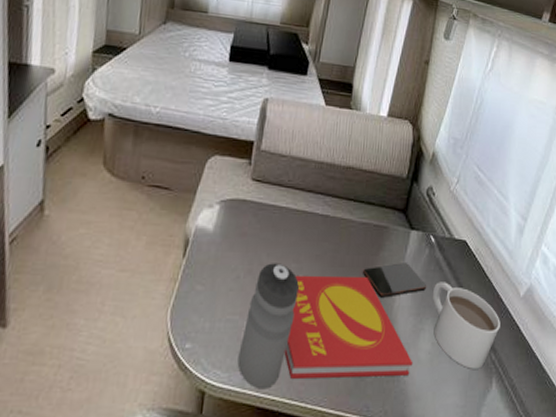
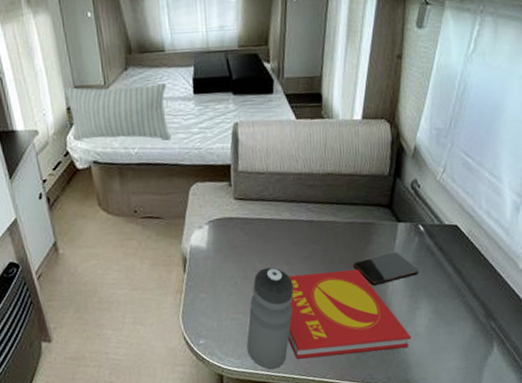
pillow: none [91,29,202,105] -> present [64,83,171,141]
mug: present [432,282,500,369] -> none [425,264,499,337]

